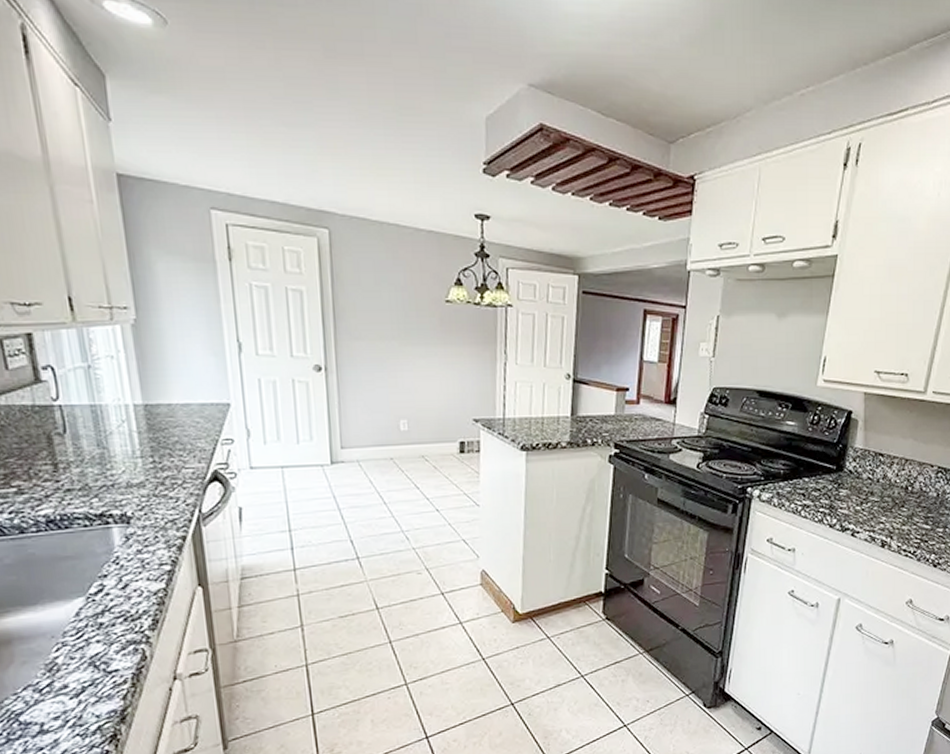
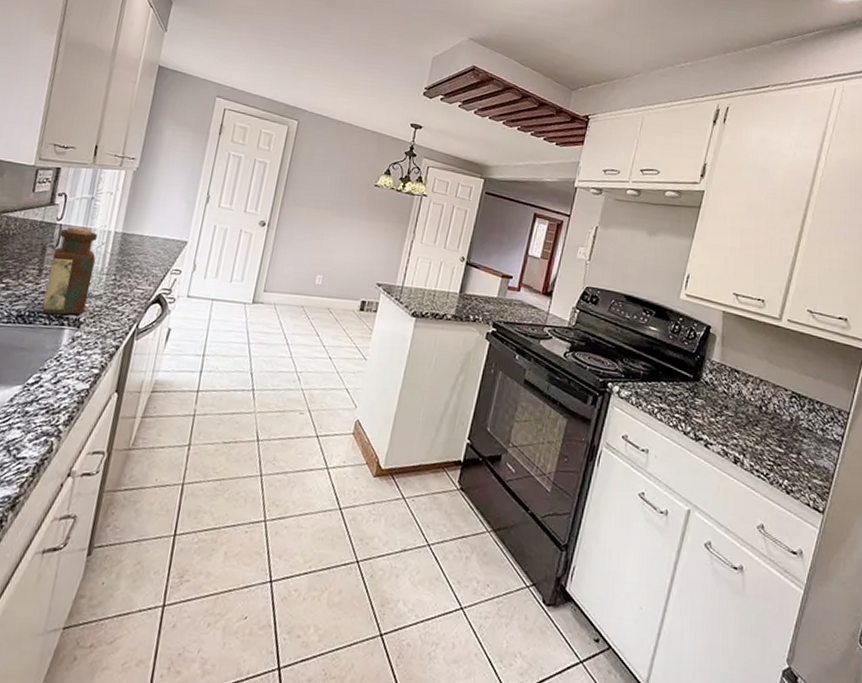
bottle: none [62,405,129,514] -> present [41,226,98,315]

